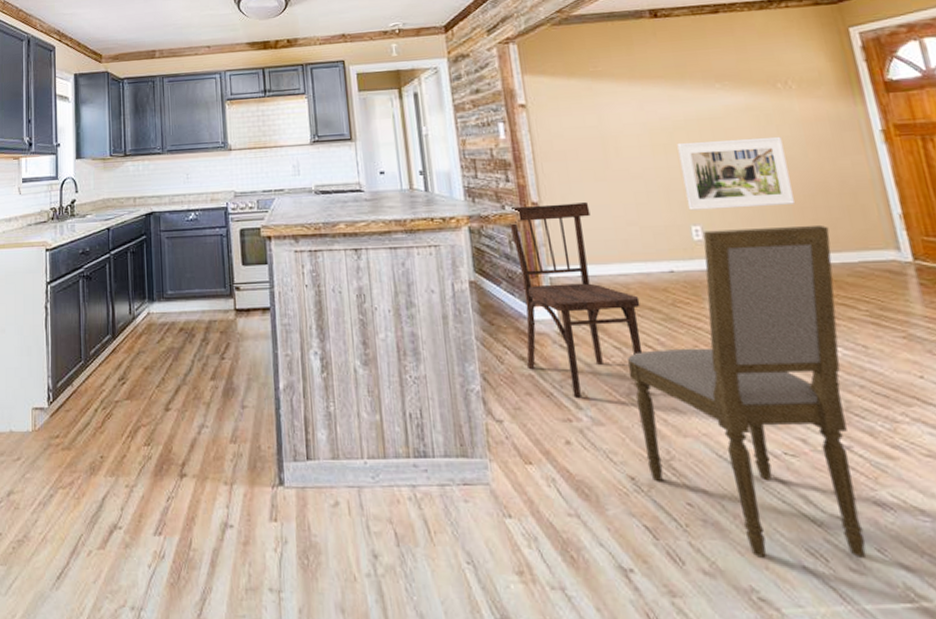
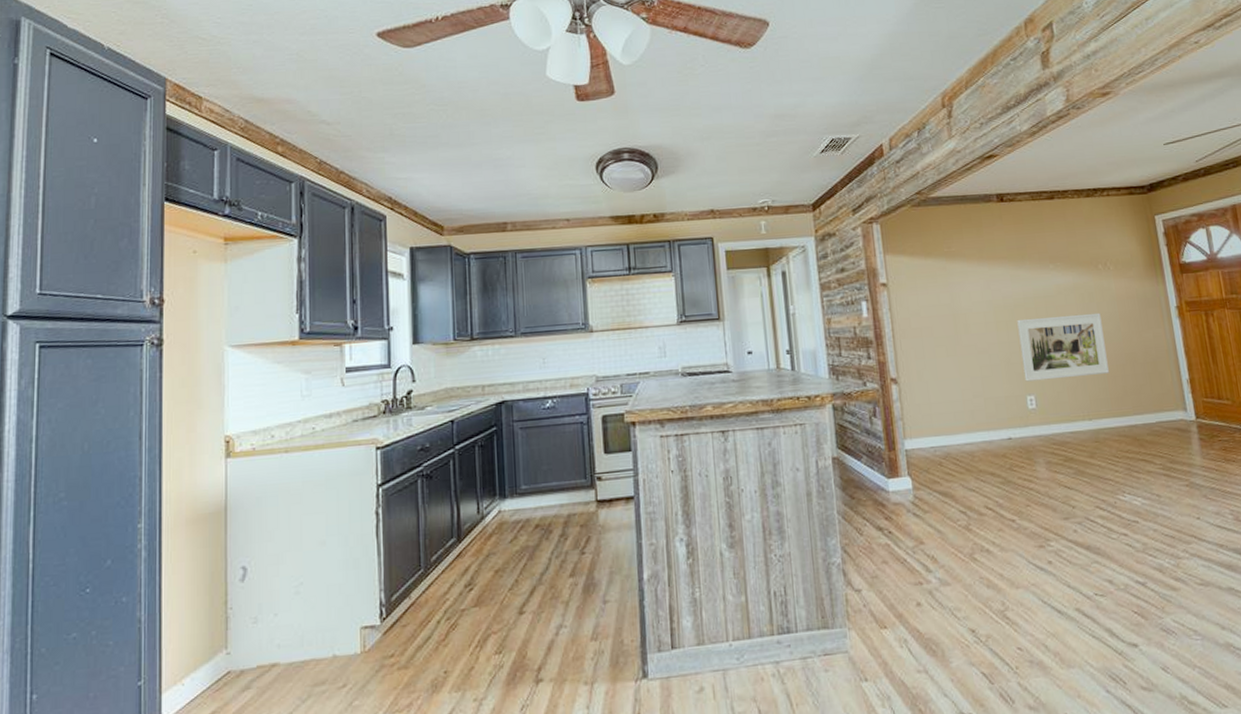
dining chair: present [508,202,643,397] -> none [870,377,984,561]
dining chair: present [627,226,867,558] -> none [971,392,1154,688]

